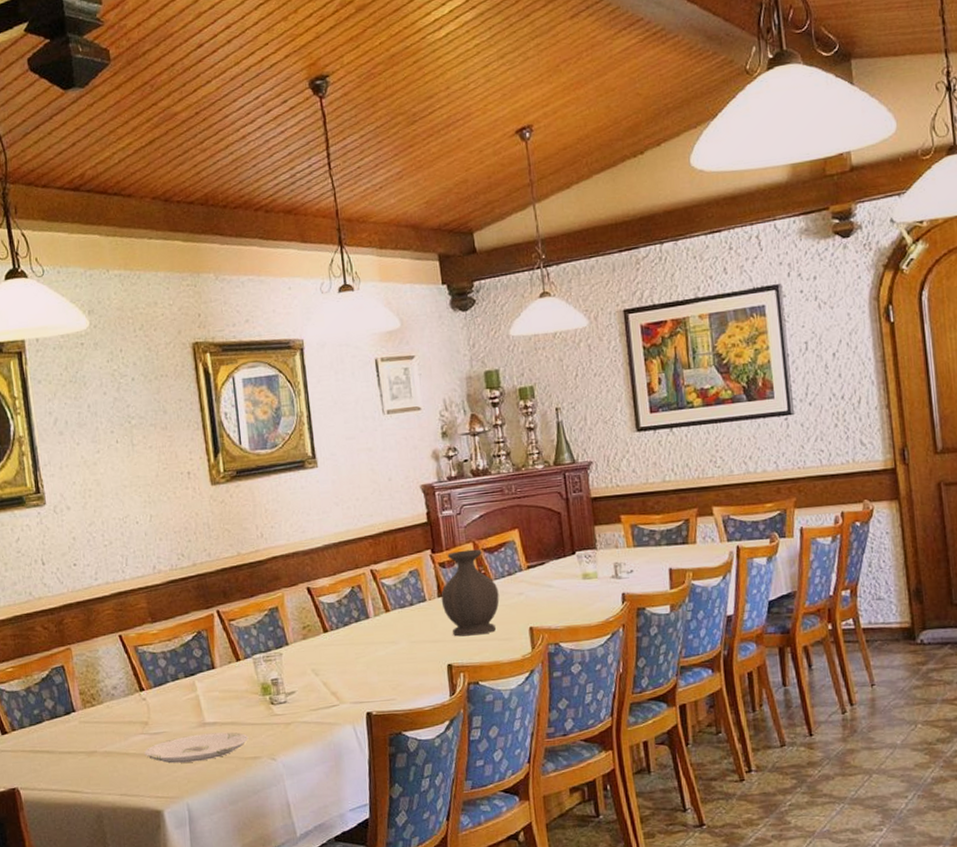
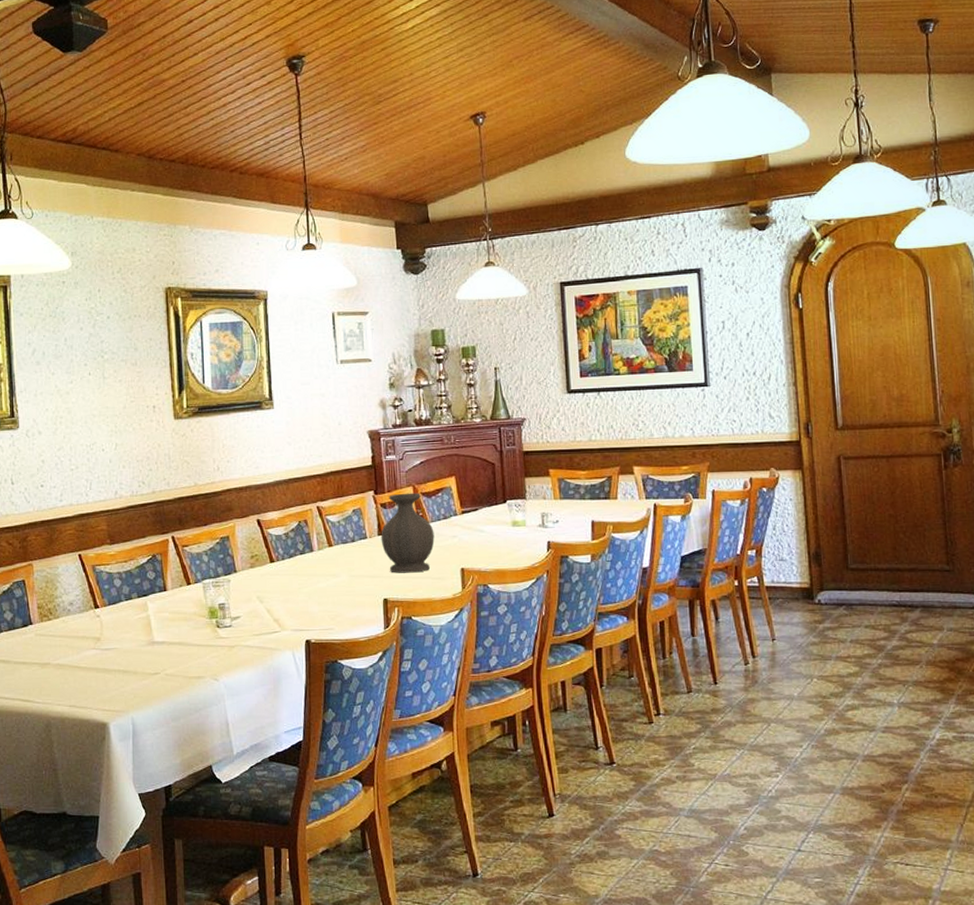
plate: present [144,732,249,764] -> none [95,651,194,679]

